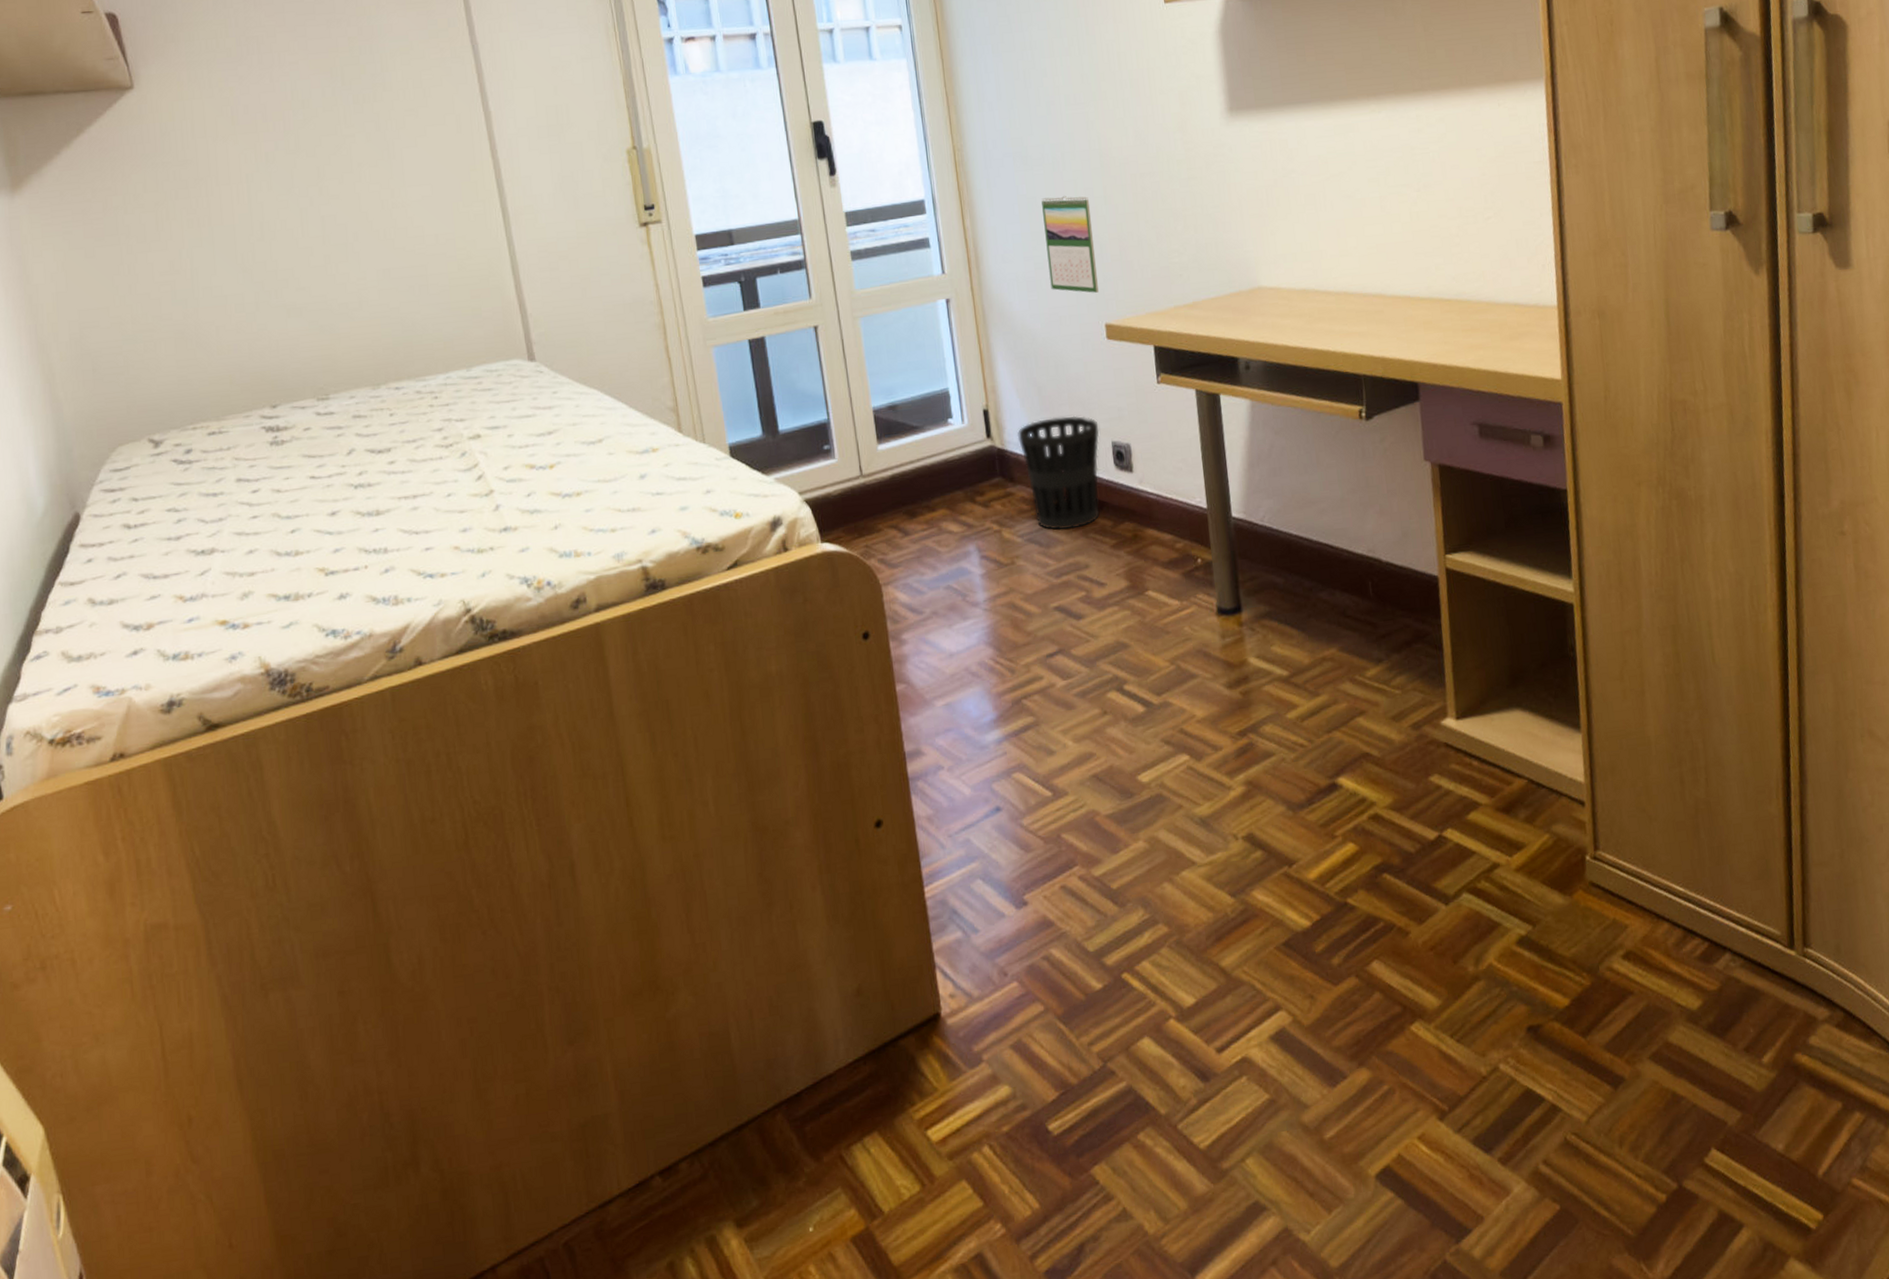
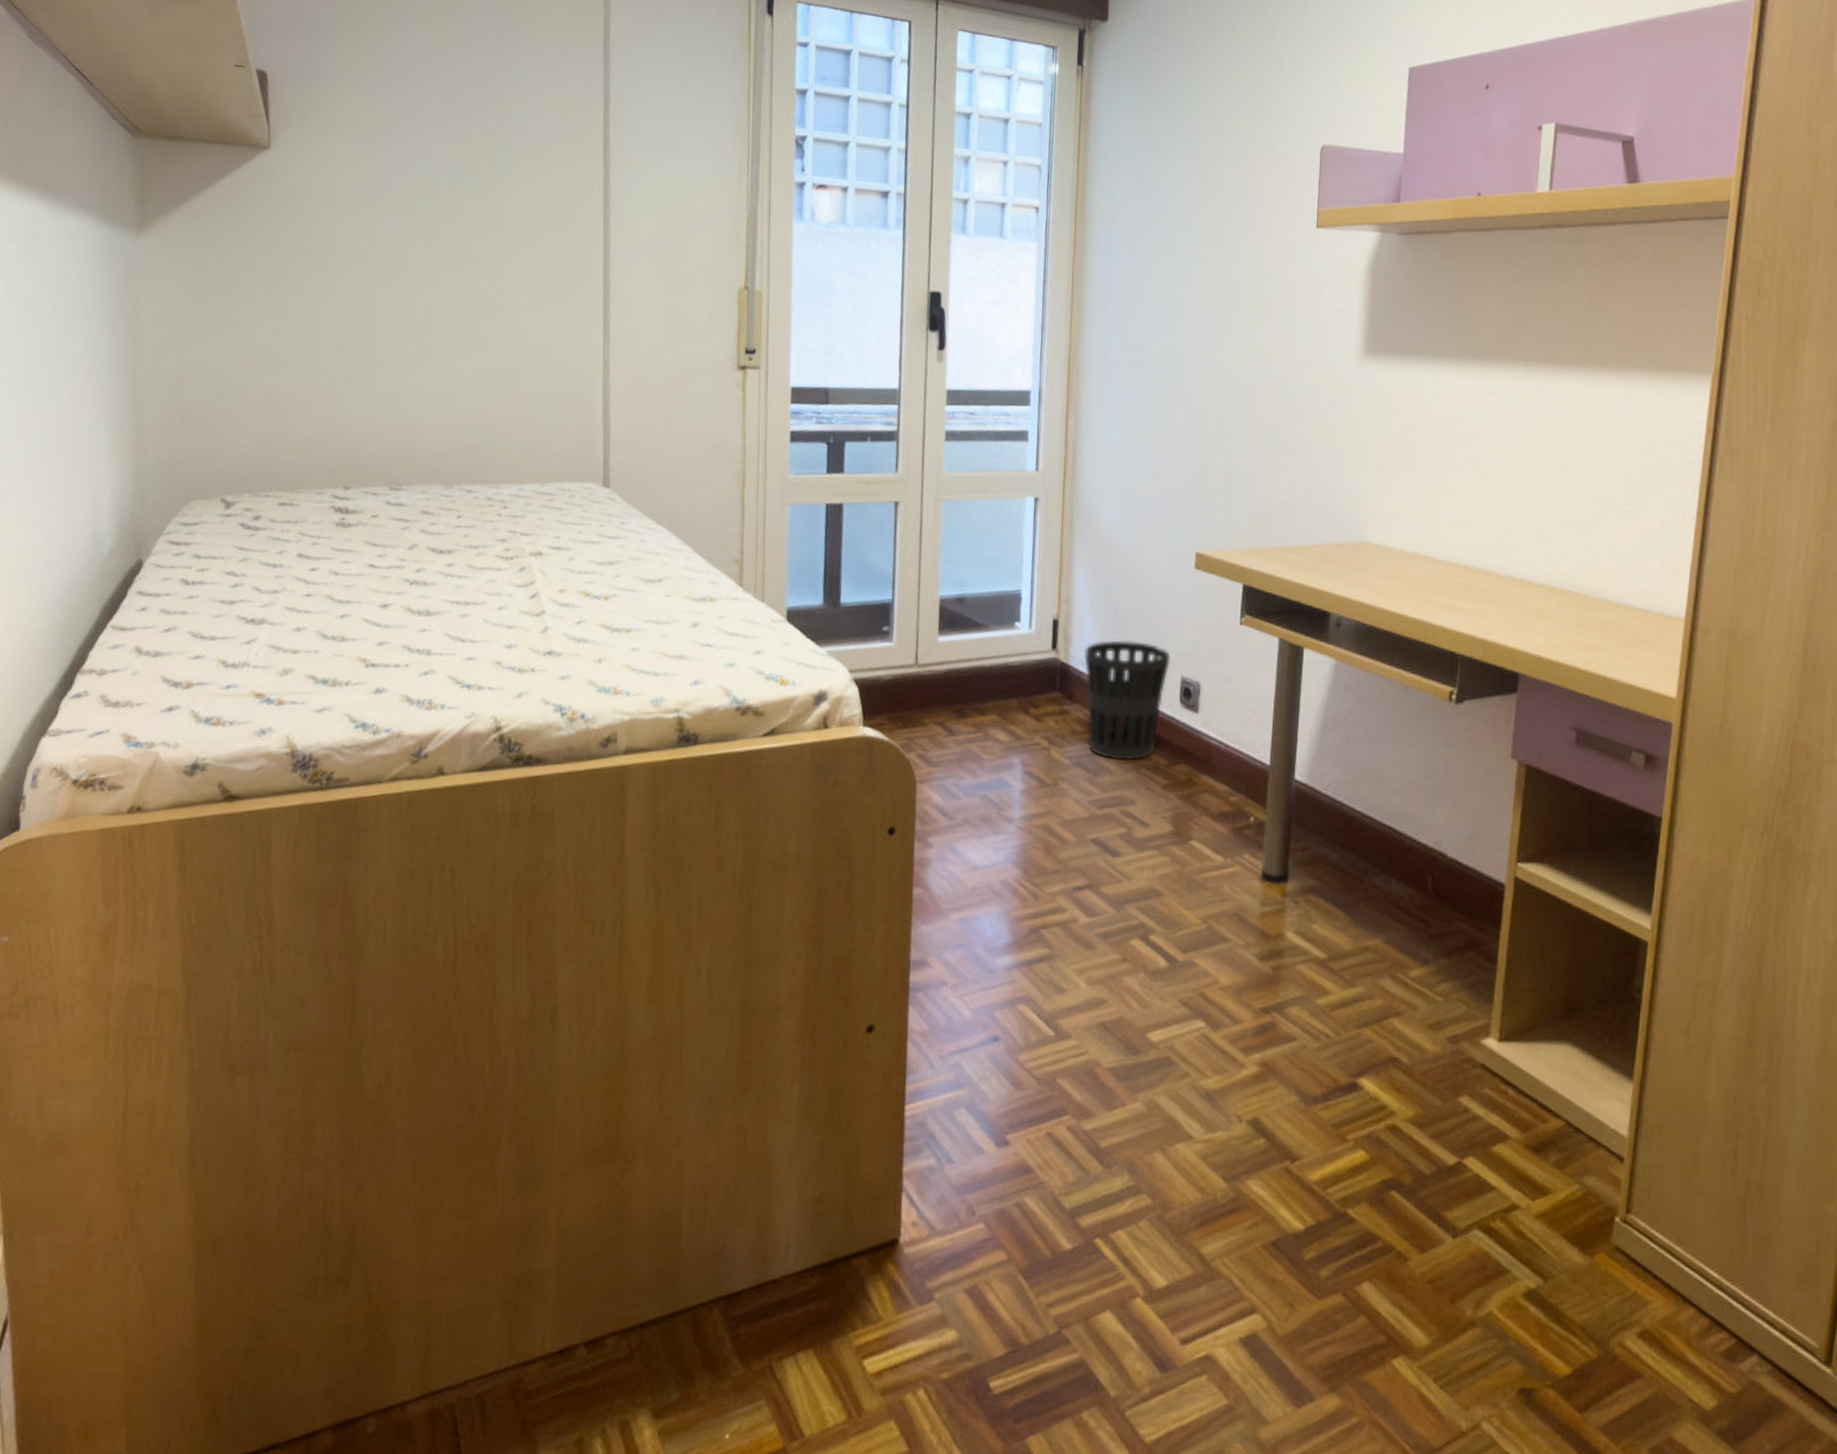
calendar: present [1041,196,1099,293] -> none [1146,410,1202,518]

